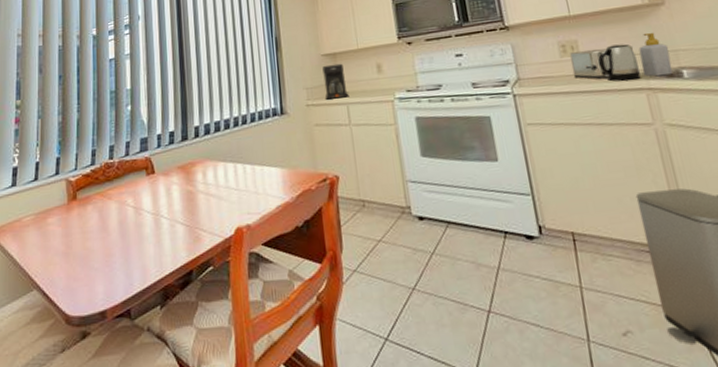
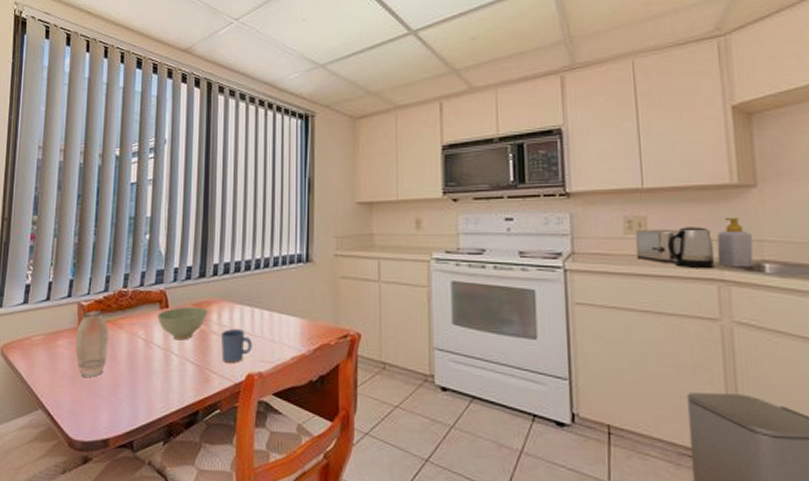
vase: none [65,184,99,252] -> present [75,311,109,377]
bowl: none [144,169,193,204] -> present [157,306,208,340]
mug: none [207,185,238,220] -> present [220,329,252,363]
coffee maker: present [322,63,348,100] -> none [356,214,381,252]

